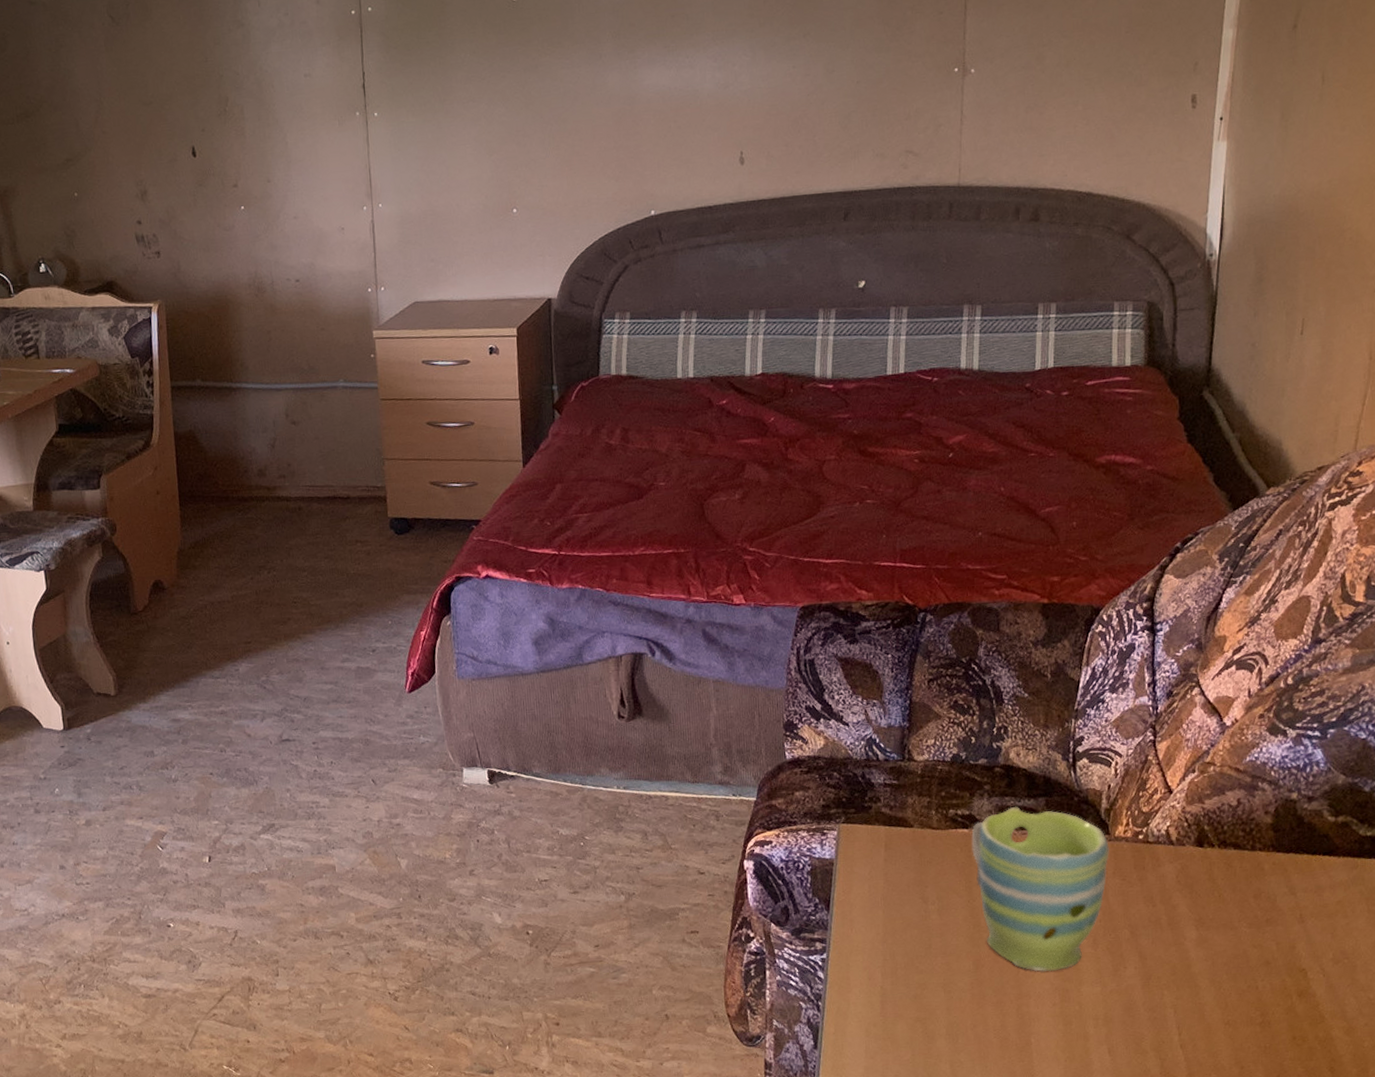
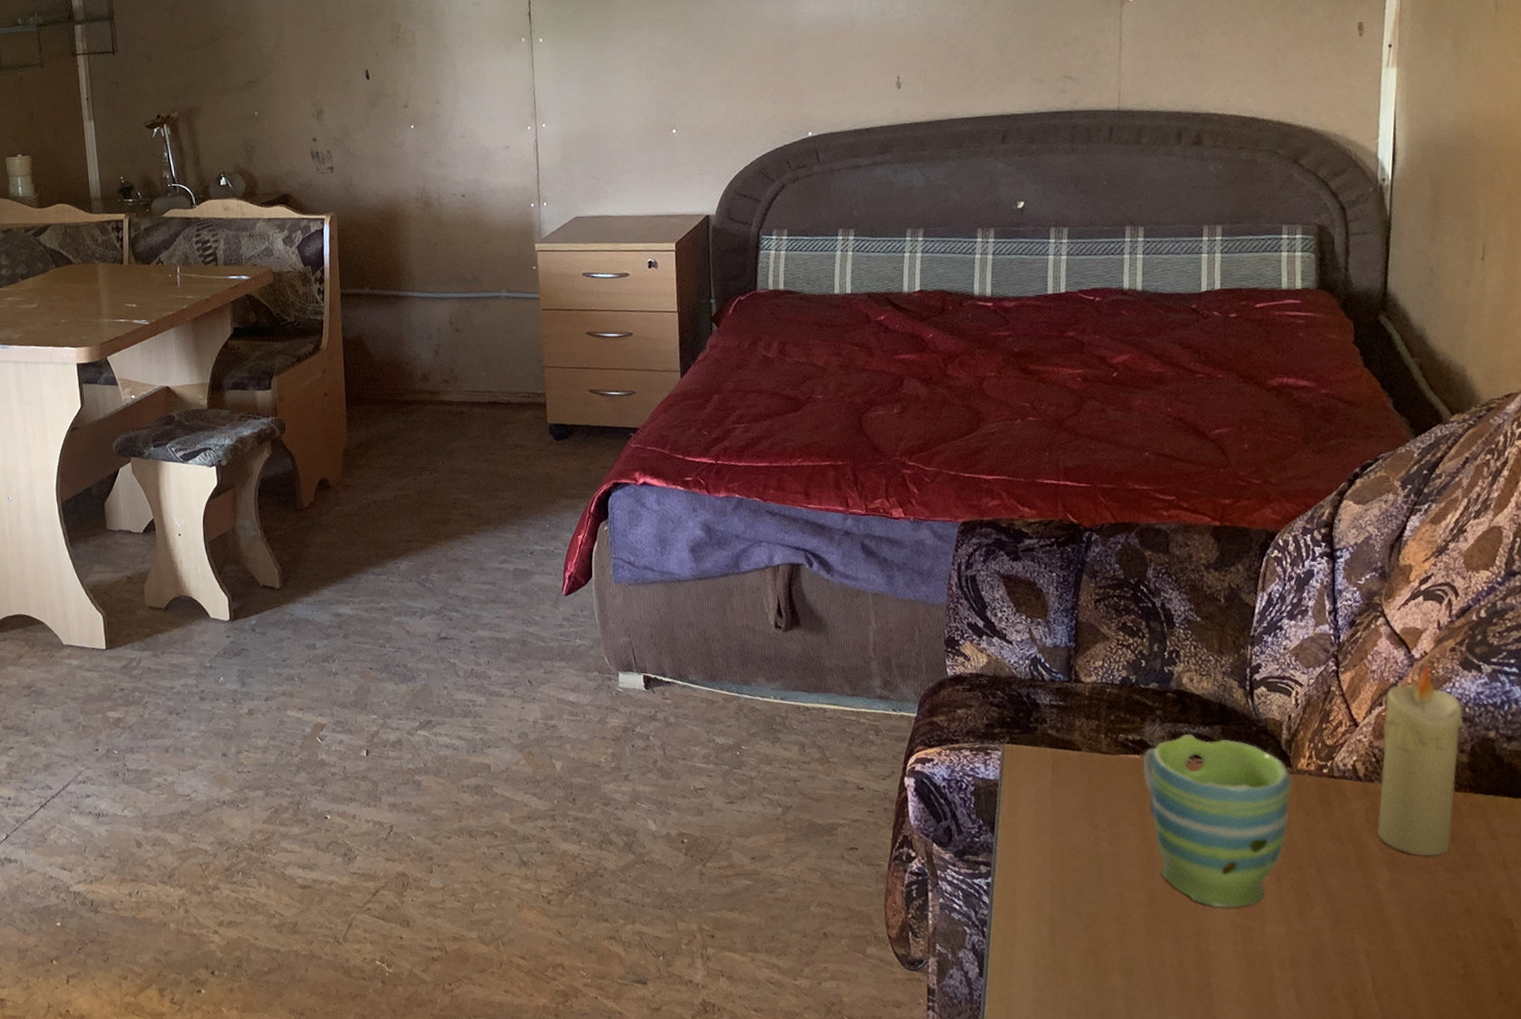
candle: none [1187,732,1269,914] -> present [1377,665,1463,857]

